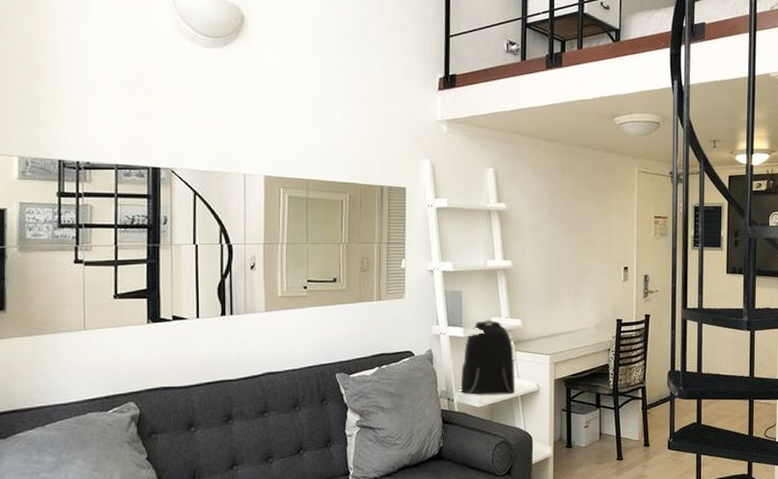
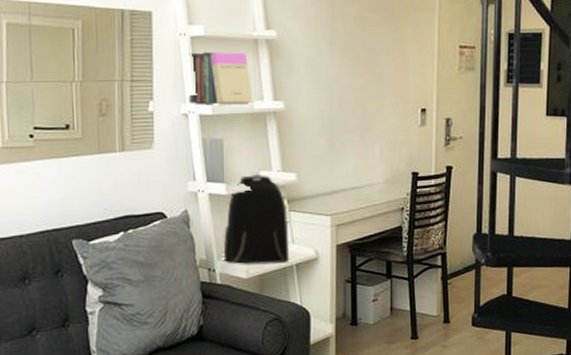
books: none [434,220,486,263] -> present [188,52,253,105]

